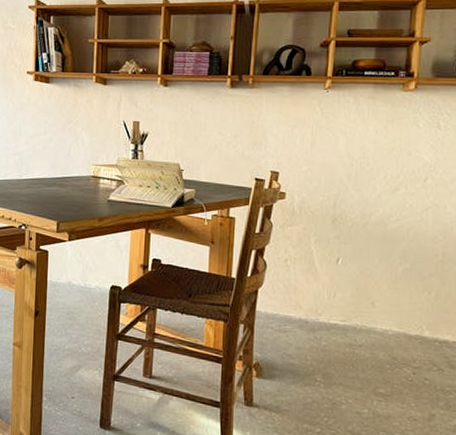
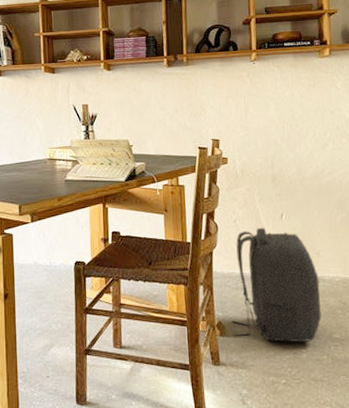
backpack: none [269,270,370,394] -> present [231,227,322,343]

